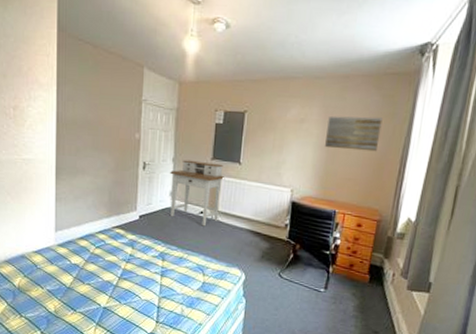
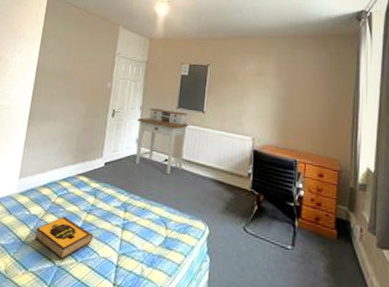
hardback book: none [78,265,134,302] -> present [35,216,93,260]
wall art: present [325,115,383,152] -> none [282,70,332,103]

